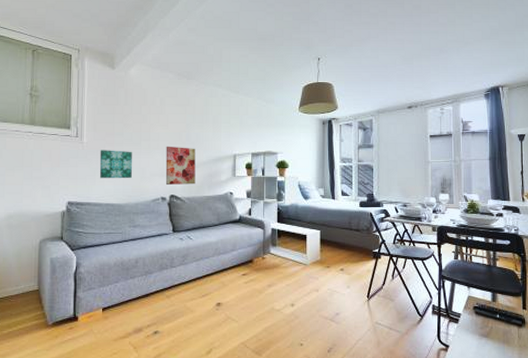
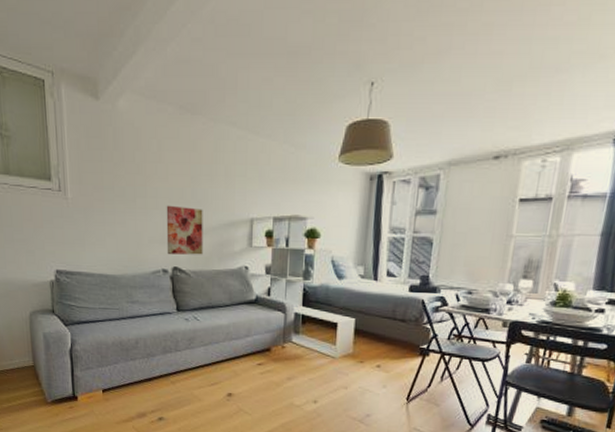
wall art: present [99,150,132,179] -> none [88,208,127,245]

